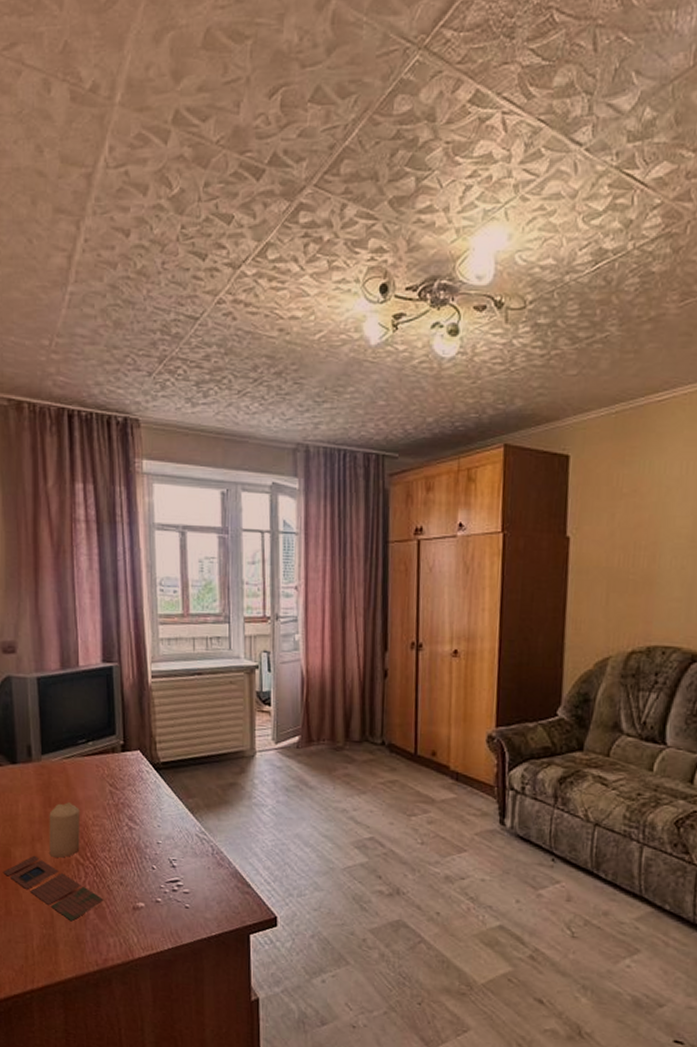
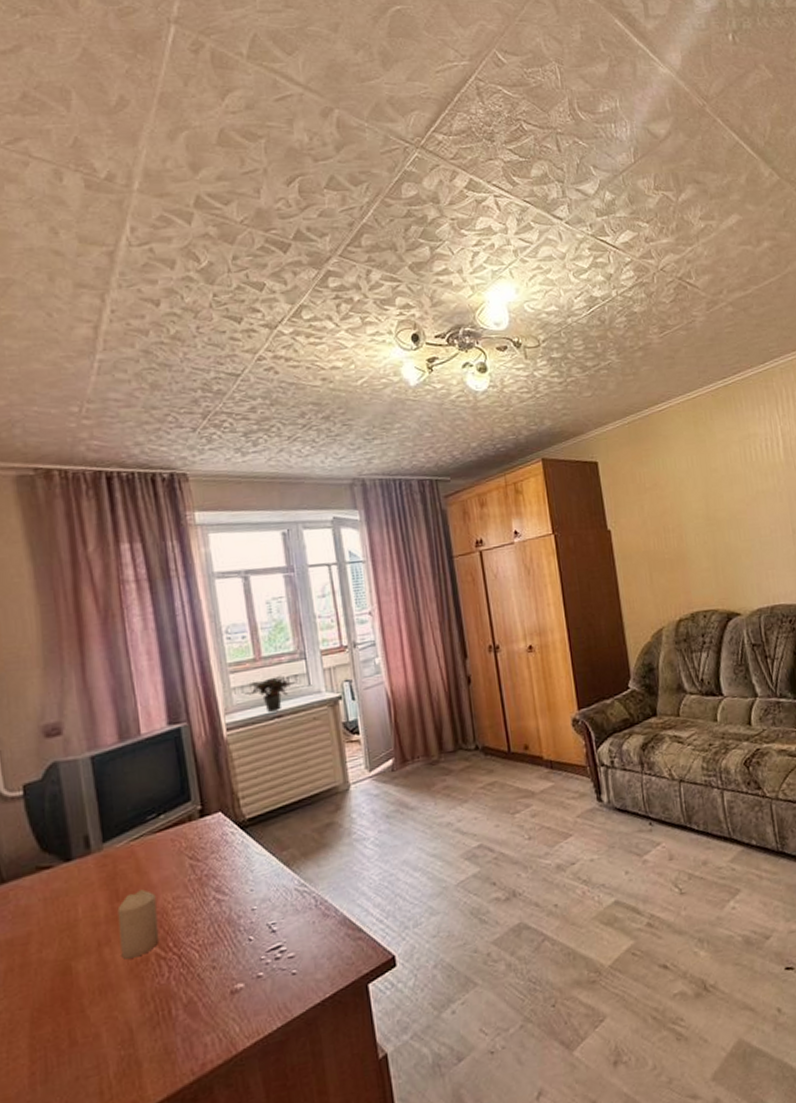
papers: present [3,855,104,922] -> none [62,963,195,1031]
potted plant: none [170,634,218,668] -> present [244,675,296,712]

